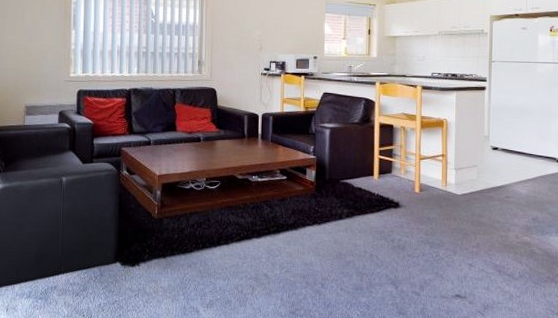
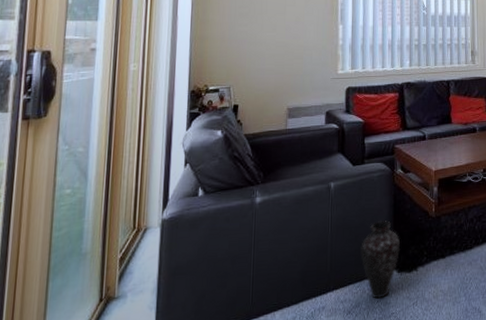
vase: none [88,216,125,286] -> present [360,220,401,299]

